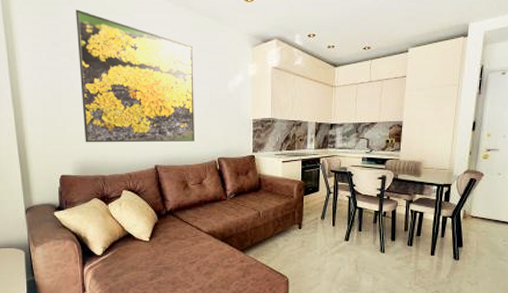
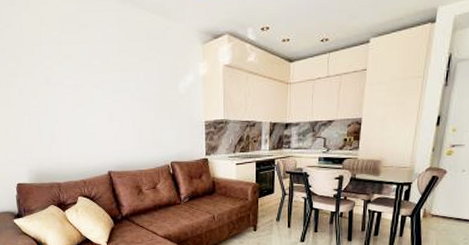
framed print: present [76,9,194,143] -> none [18,11,146,151]

